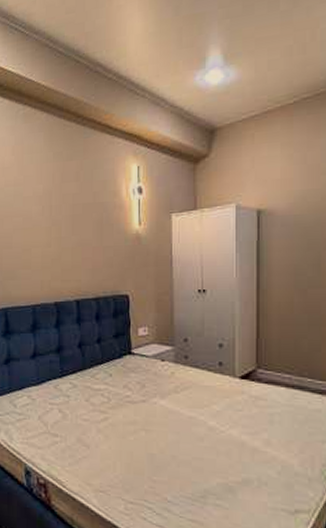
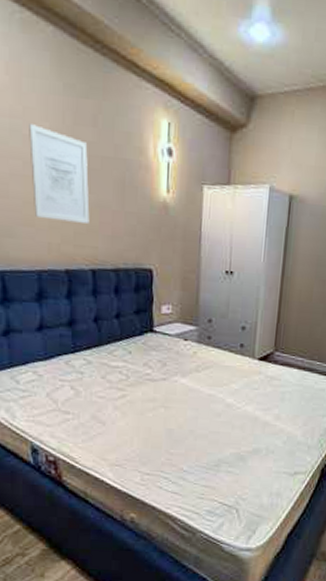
wall art: none [28,188,74,261] -> present [29,124,90,223]

